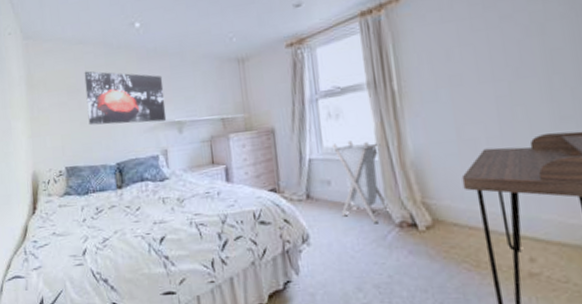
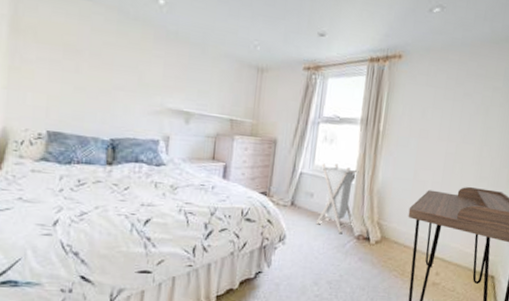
wall art: present [84,71,167,126] -> none [85,33,179,108]

